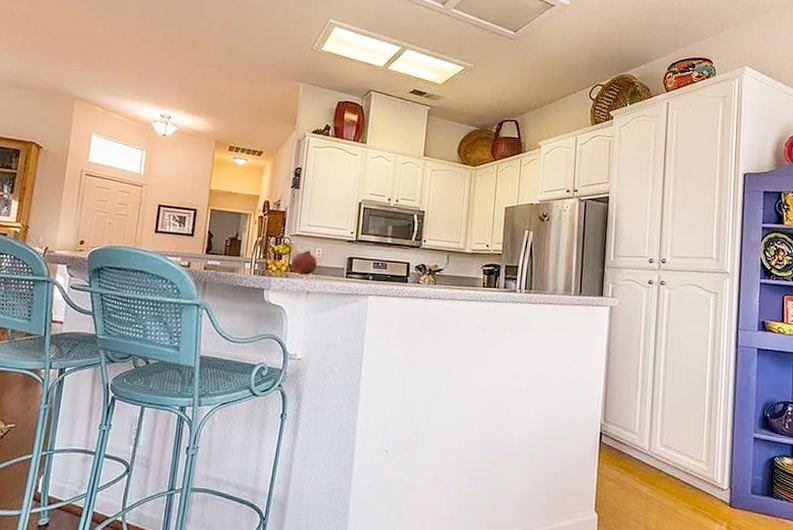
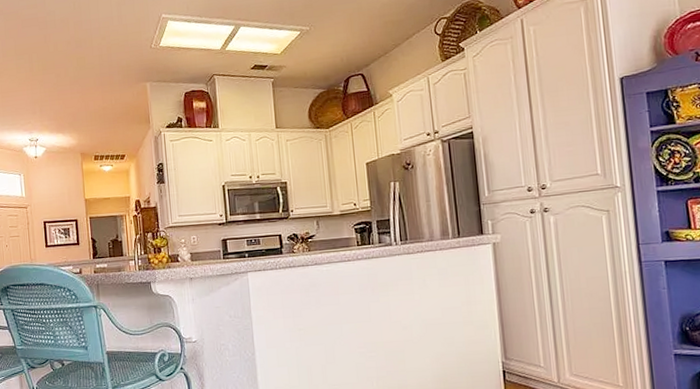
fruit: present [291,250,317,275] -> none [170,239,195,264]

